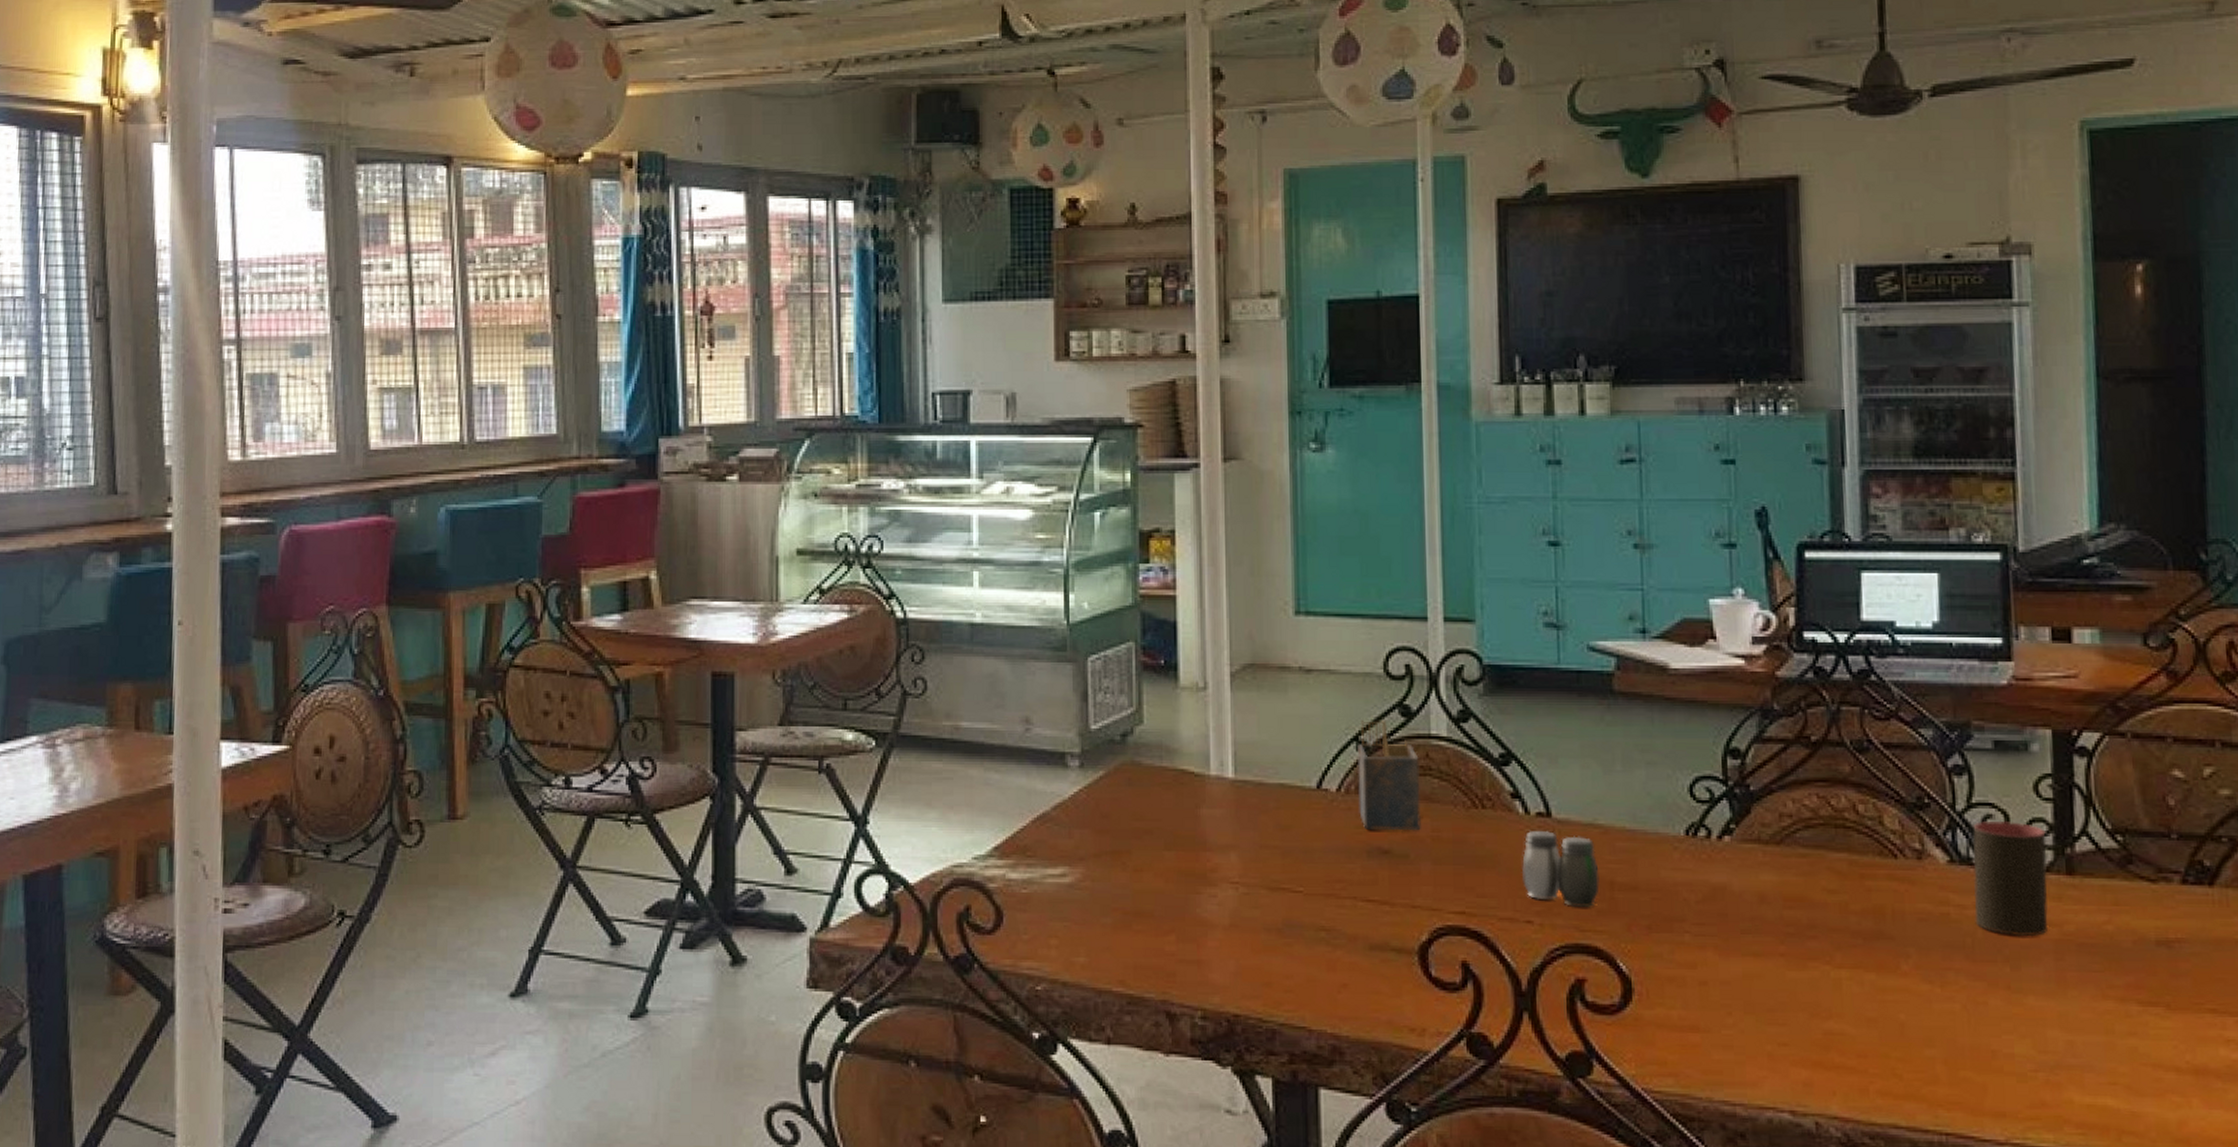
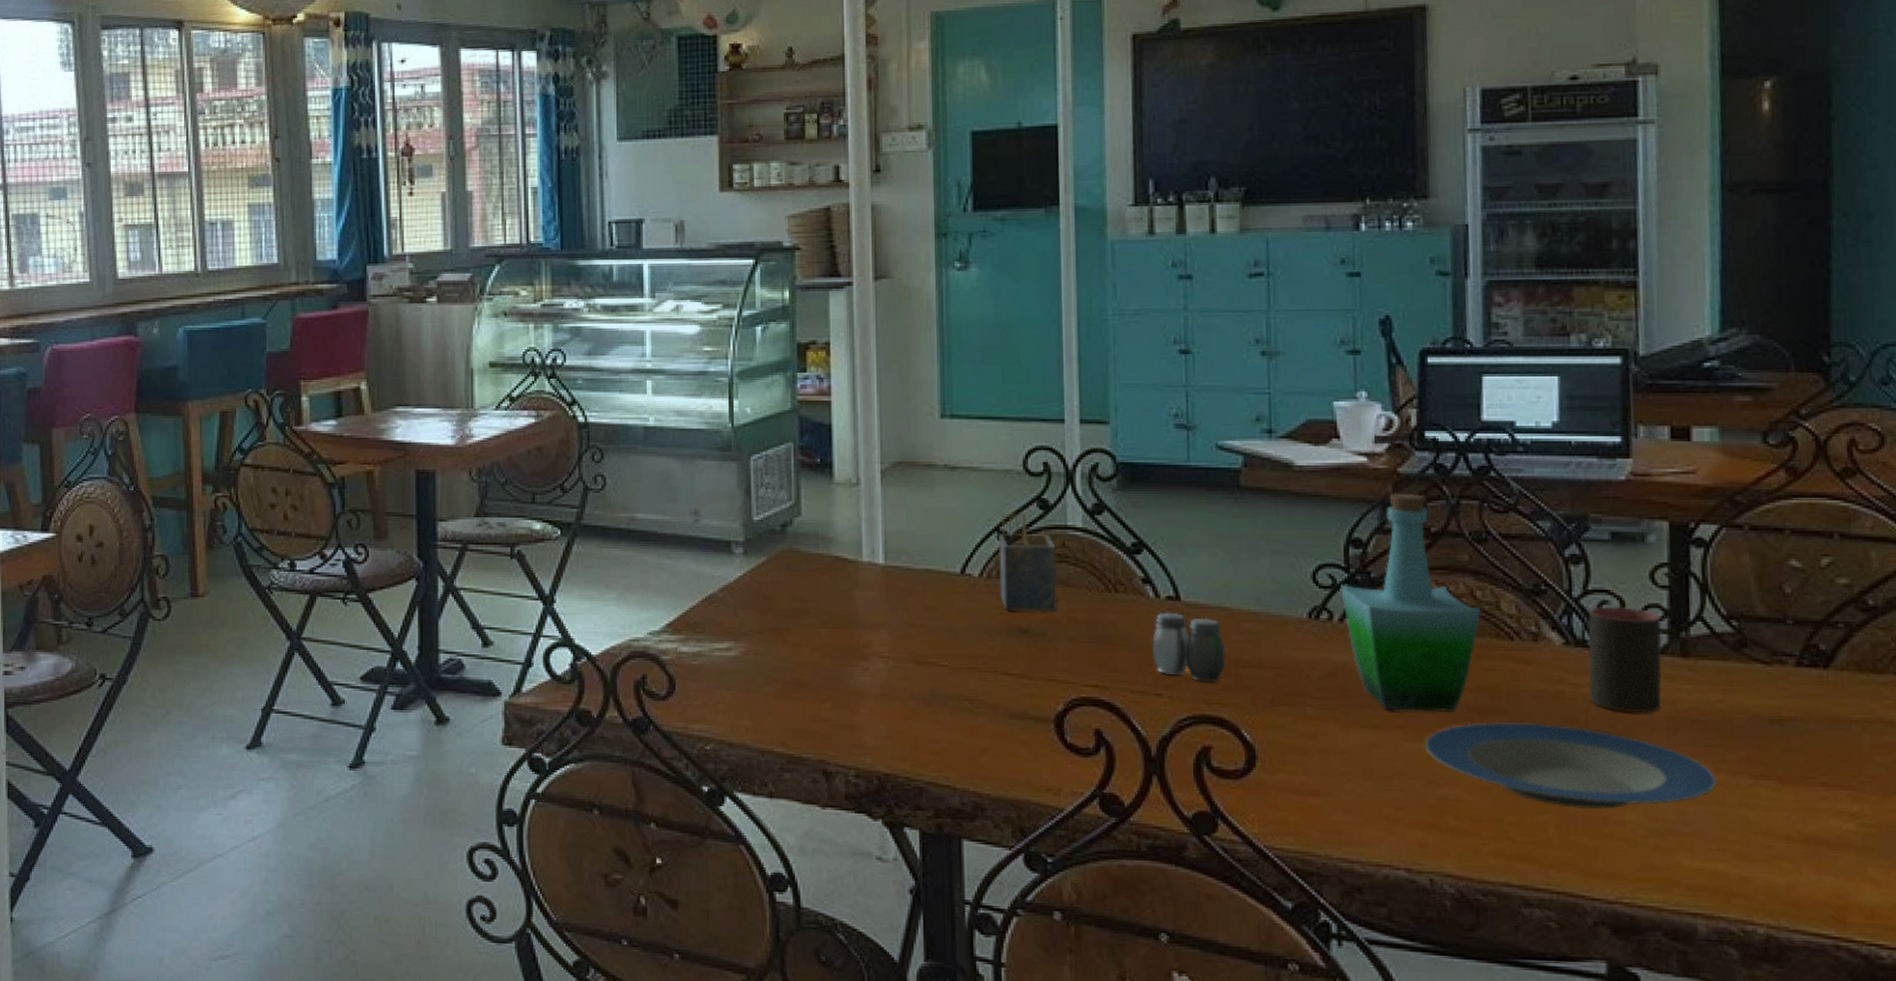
bottle: none [1719,698,1864,939] -> present [1341,493,1481,713]
plate: none [1808,948,2107,1042] -> present [1425,722,1718,810]

